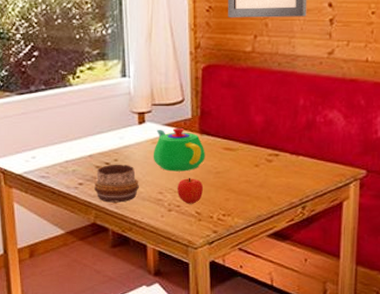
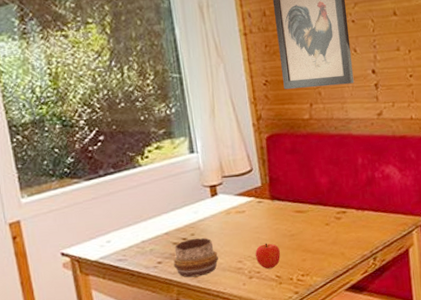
teapot: present [153,127,205,172] -> none [228,196,279,240]

